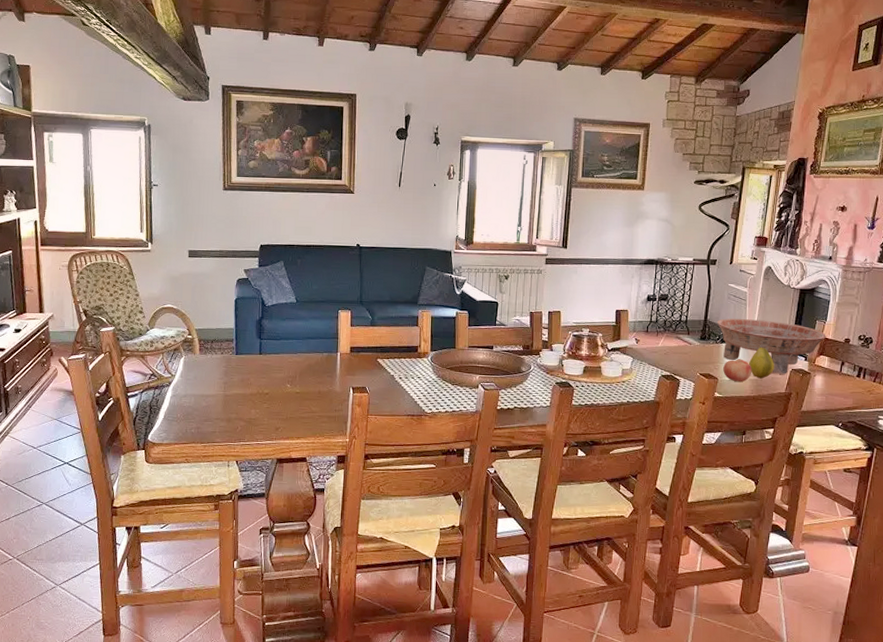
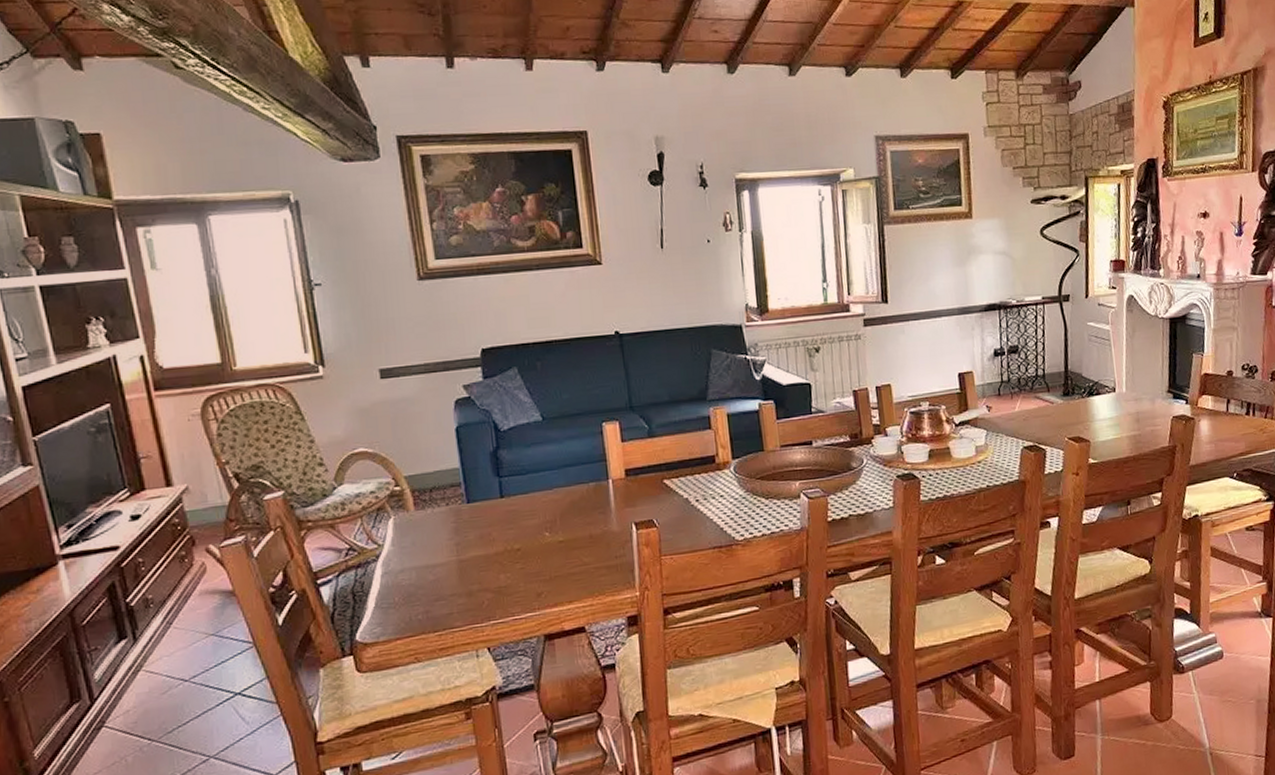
ceramic bowl: present [716,318,826,374] -> none [1079,361,1206,425]
fruit: present [723,359,752,383] -> none [1094,413,1129,442]
fruit: present [749,345,775,379] -> none [1123,393,1154,434]

